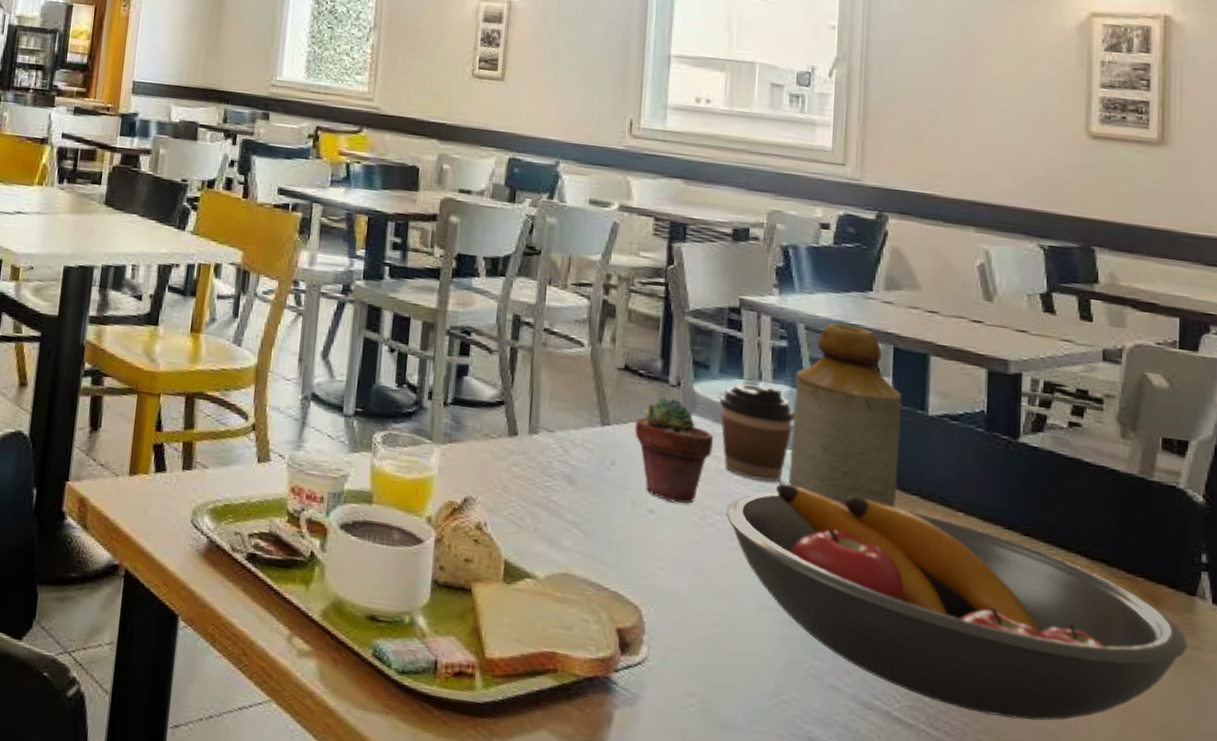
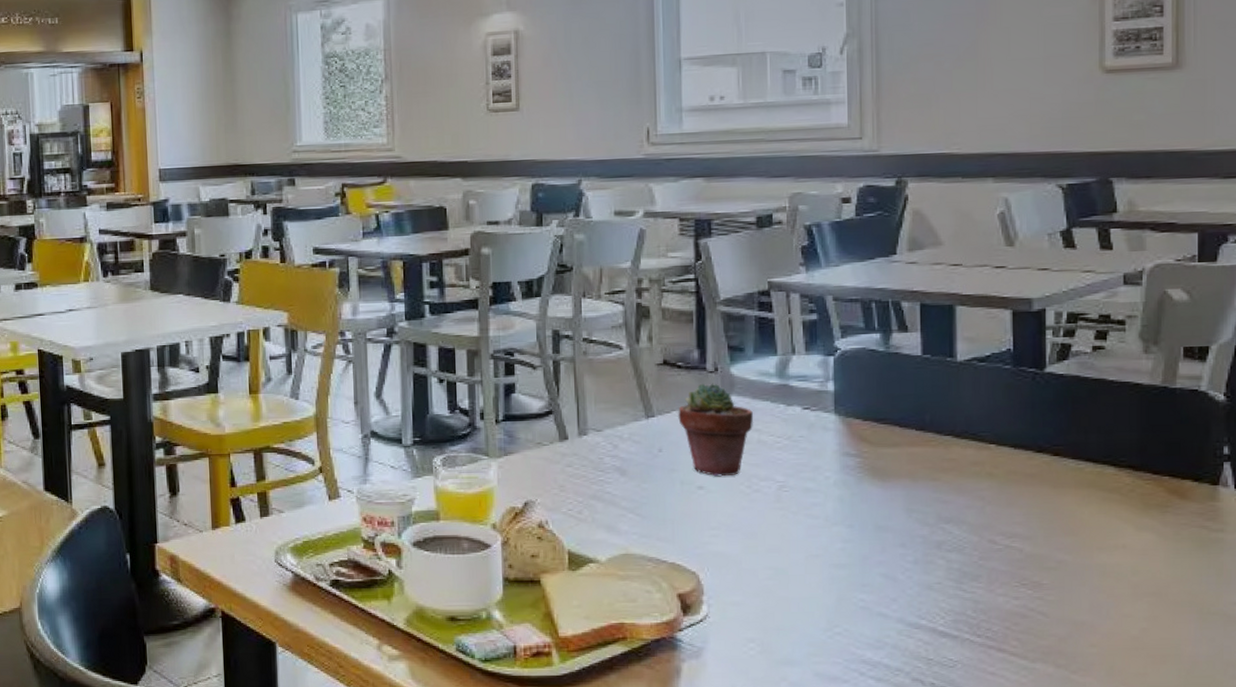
coffee cup: present [719,383,795,482] -> none [756,359,829,445]
fruit bowl: present [727,483,1187,721] -> none [772,444,1211,618]
bottle: present [788,322,902,508] -> none [826,289,932,450]

